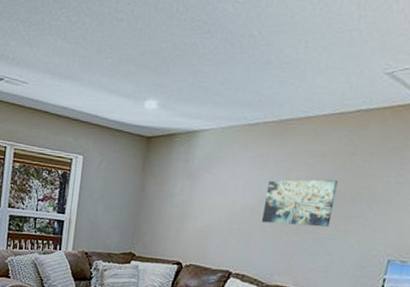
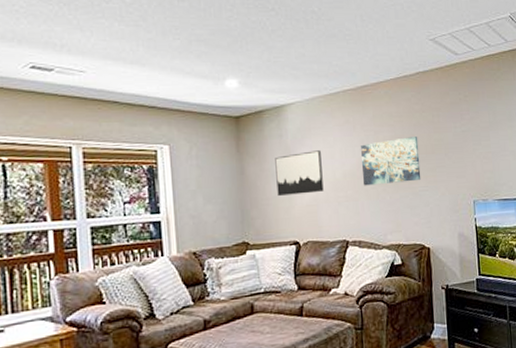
wall art: none [171,179,224,221] -> present [275,150,324,196]

